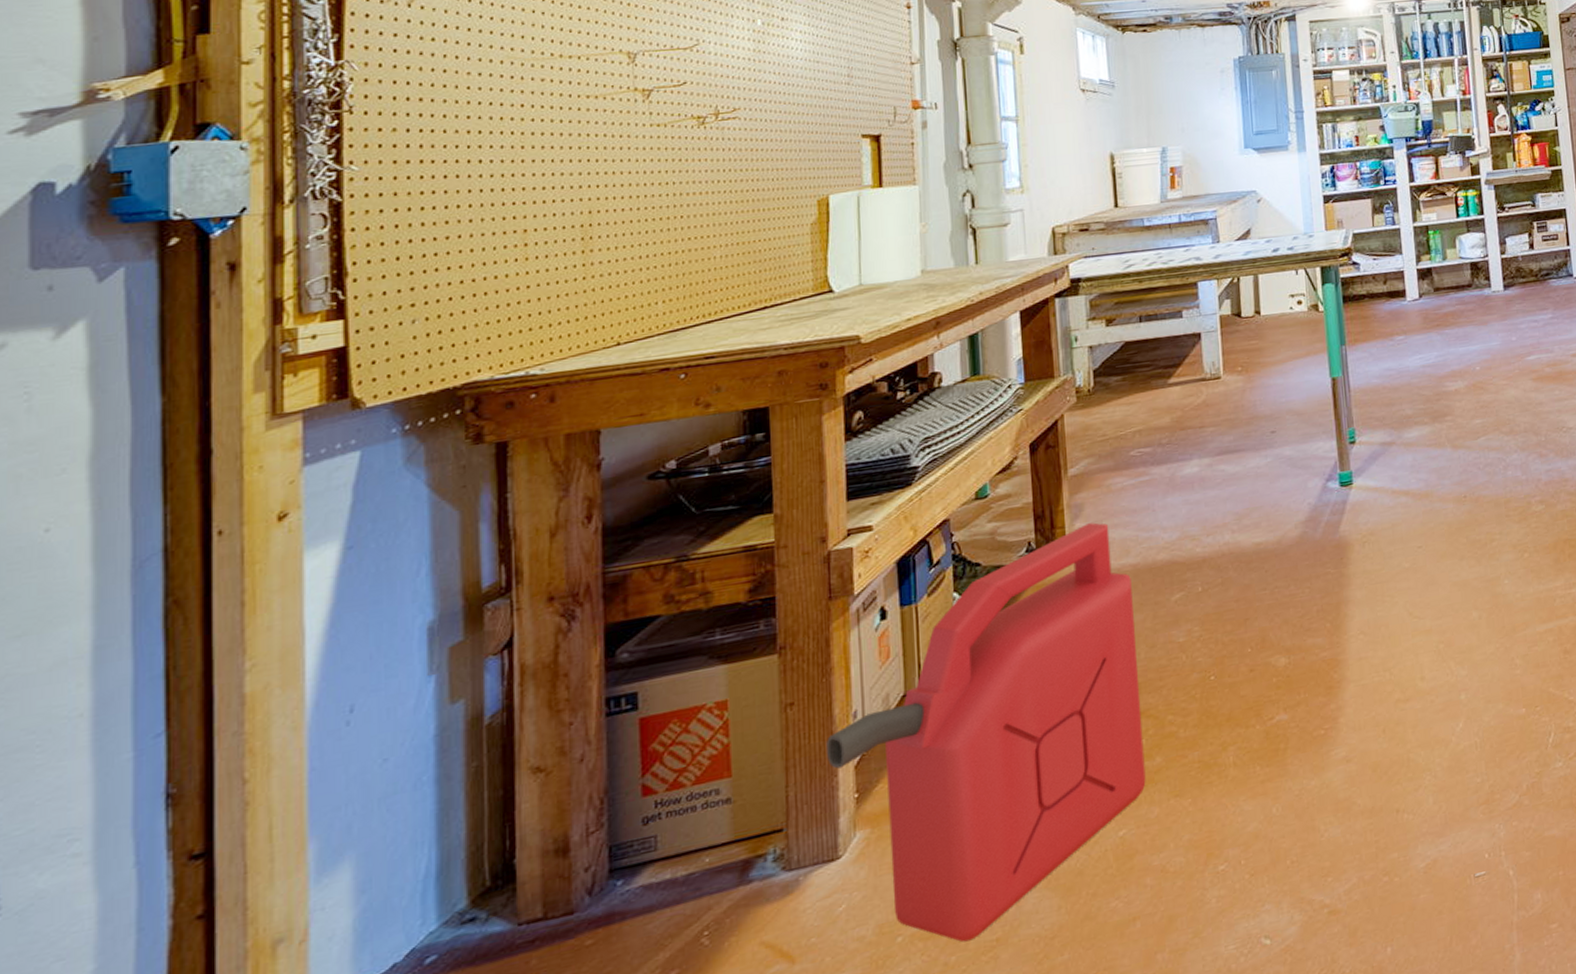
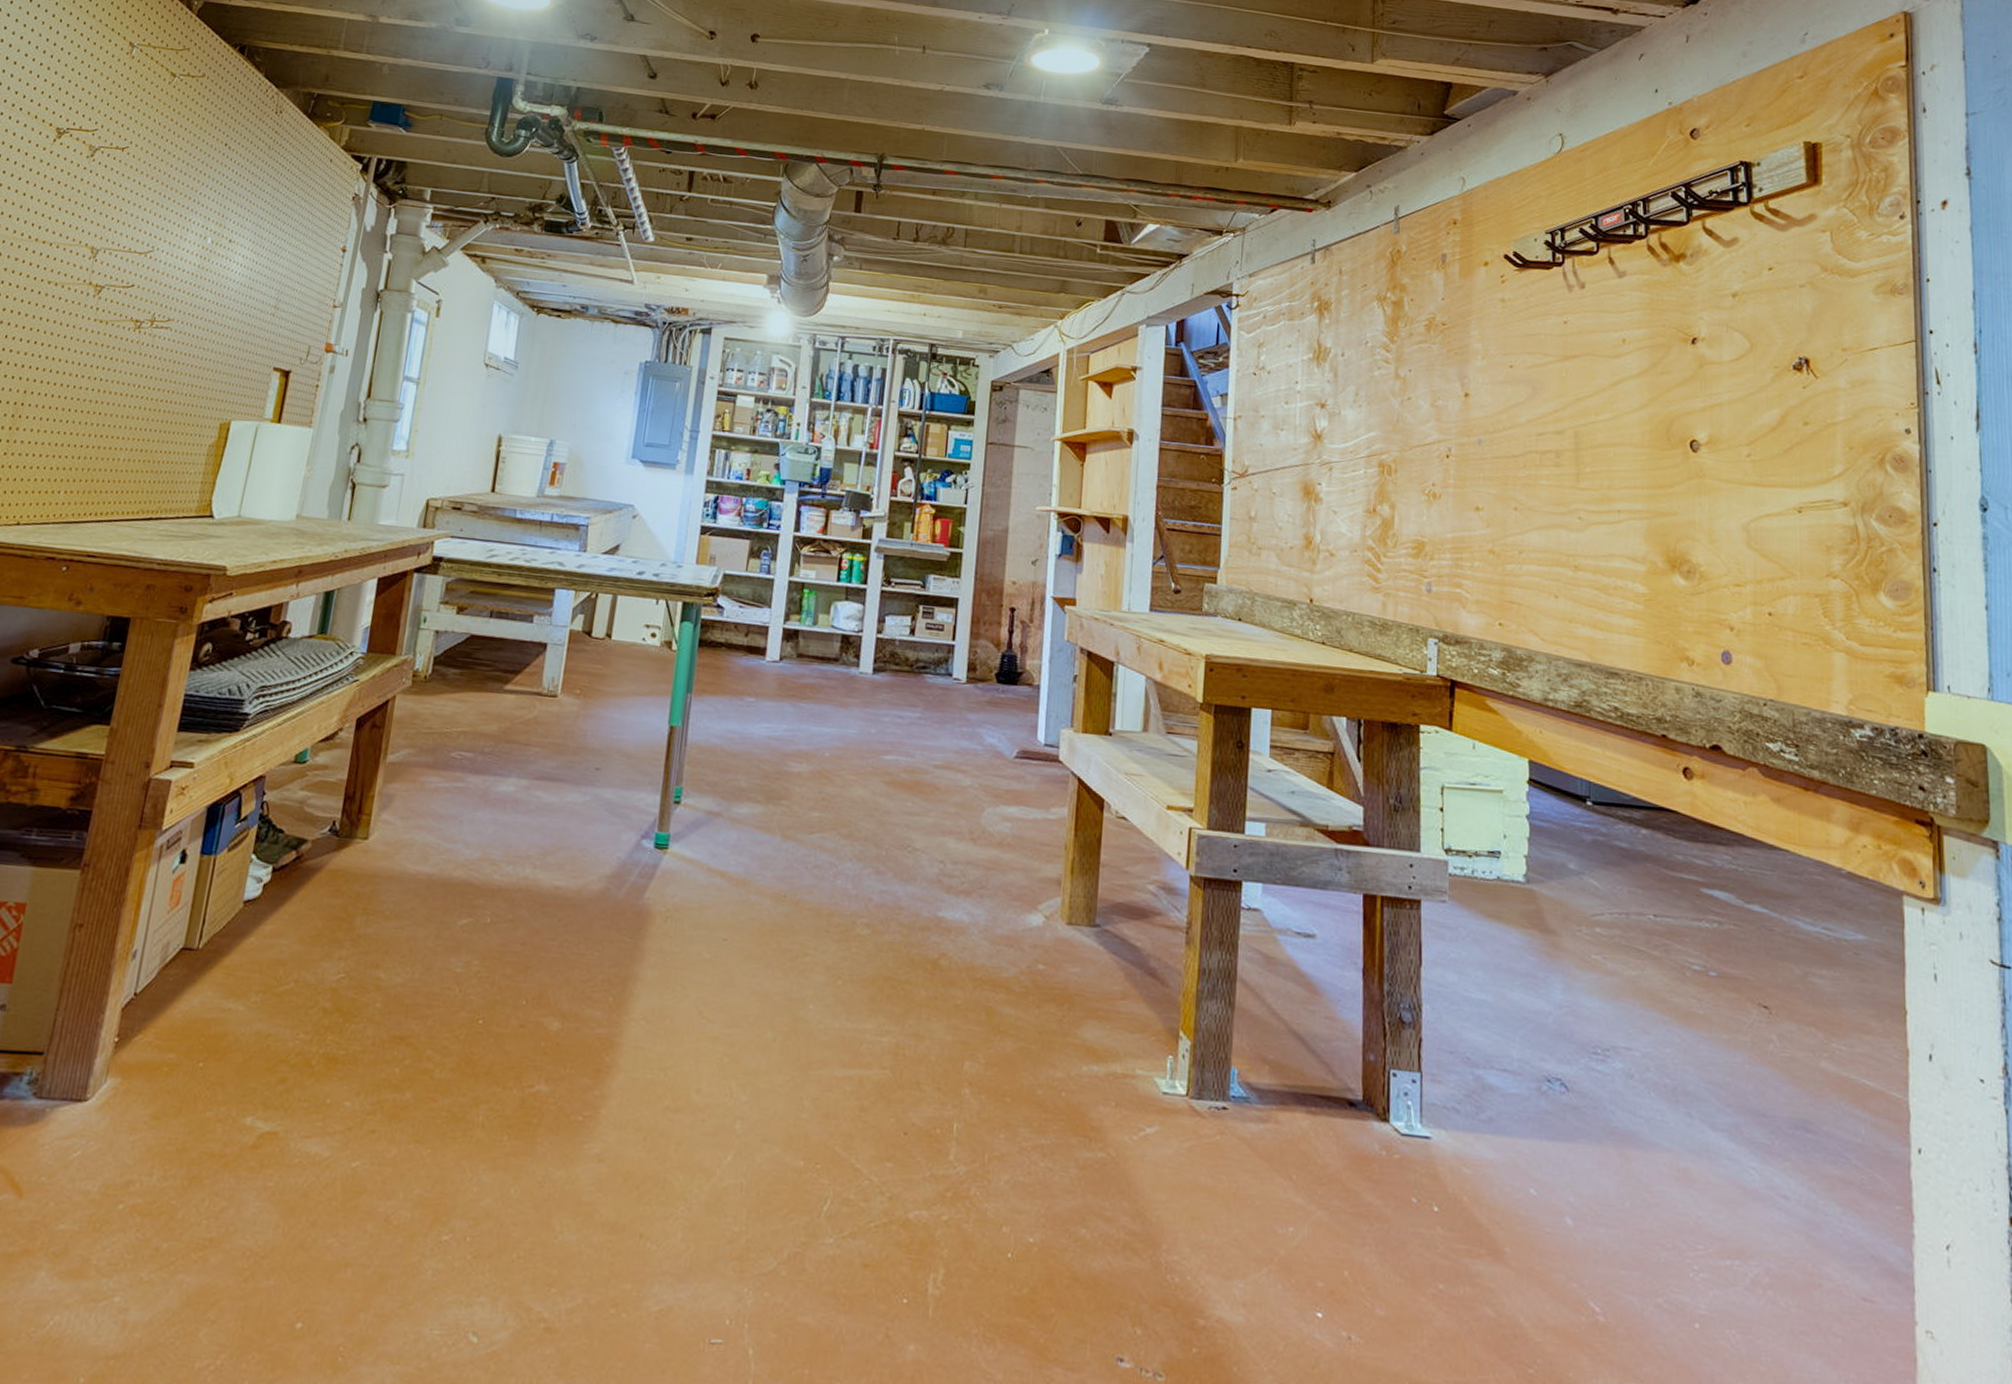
jerry can: present [826,522,1146,942] -> none [99,817,424,1232]

